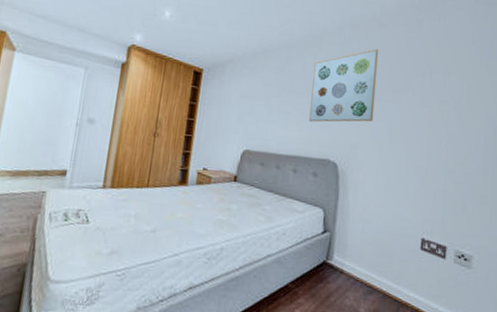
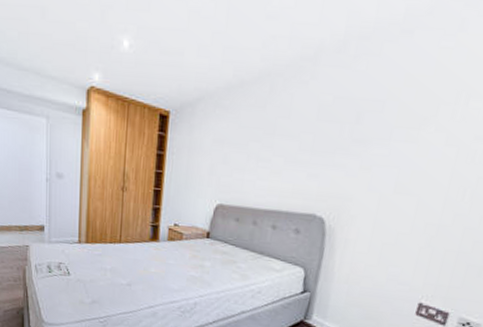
wall art: present [309,49,379,122] -> none [293,68,395,171]

